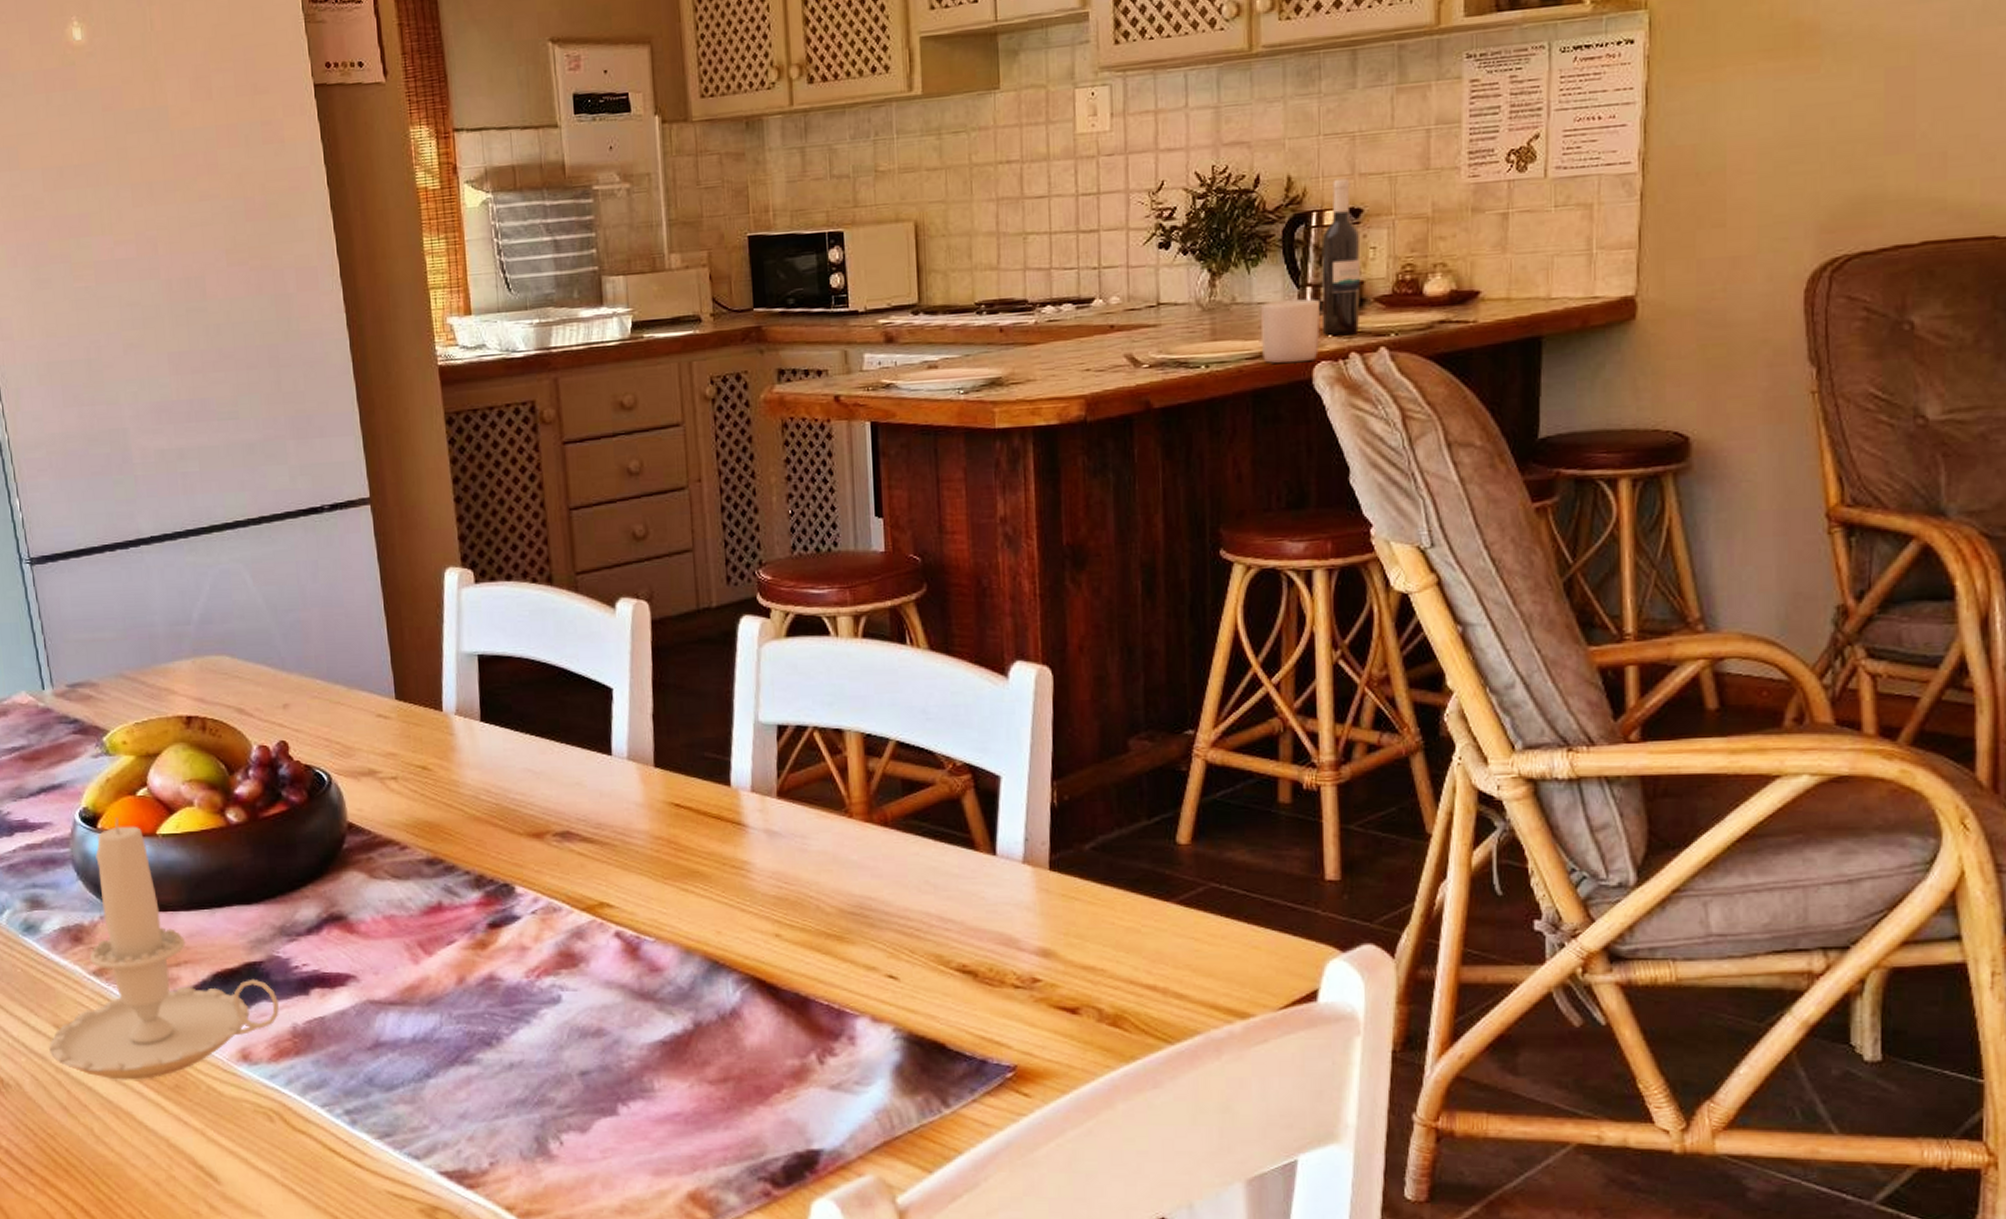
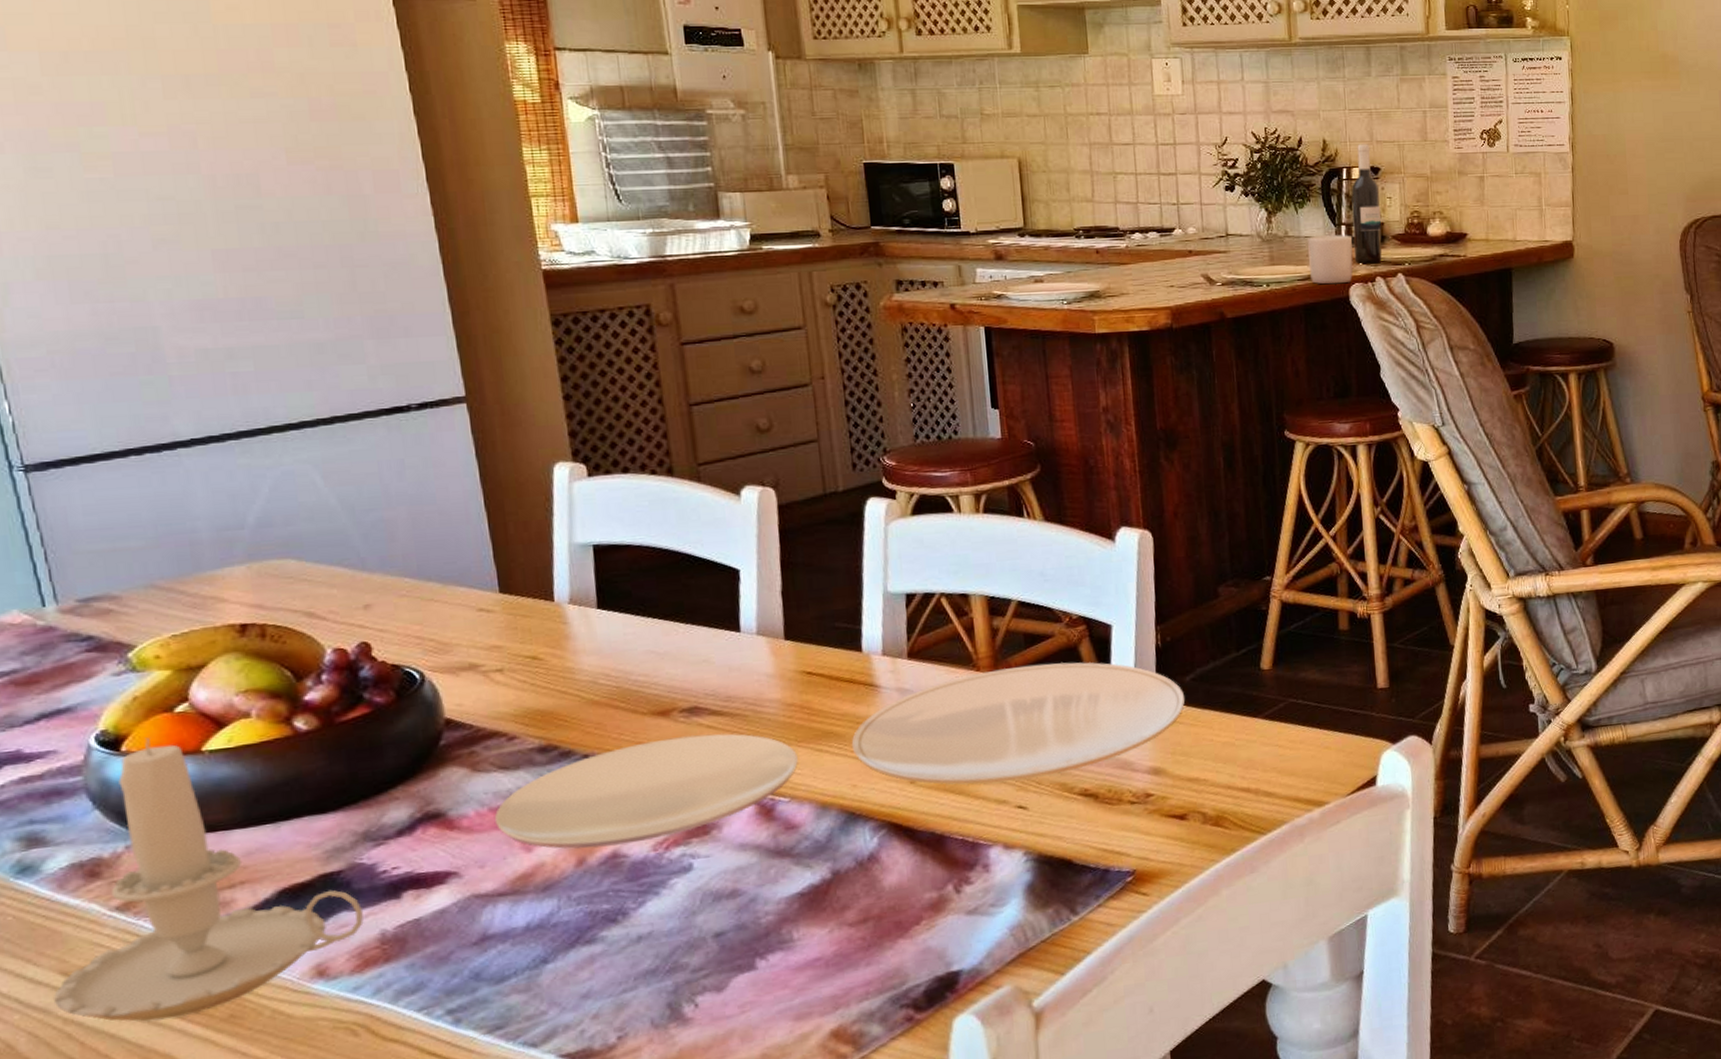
plate: none [387,861,664,967] -> present [494,733,798,849]
plate: none [717,815,1084,947] -> present [851,661,1186,785]

